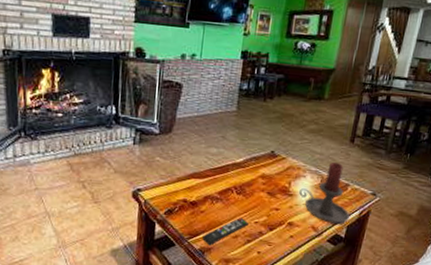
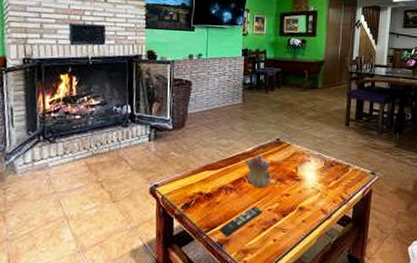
teapot: none [234,166,269,201] -> present [245,155,278,189]
candle holder: present [298,161,350,224] -> none [305,145,354,205]

